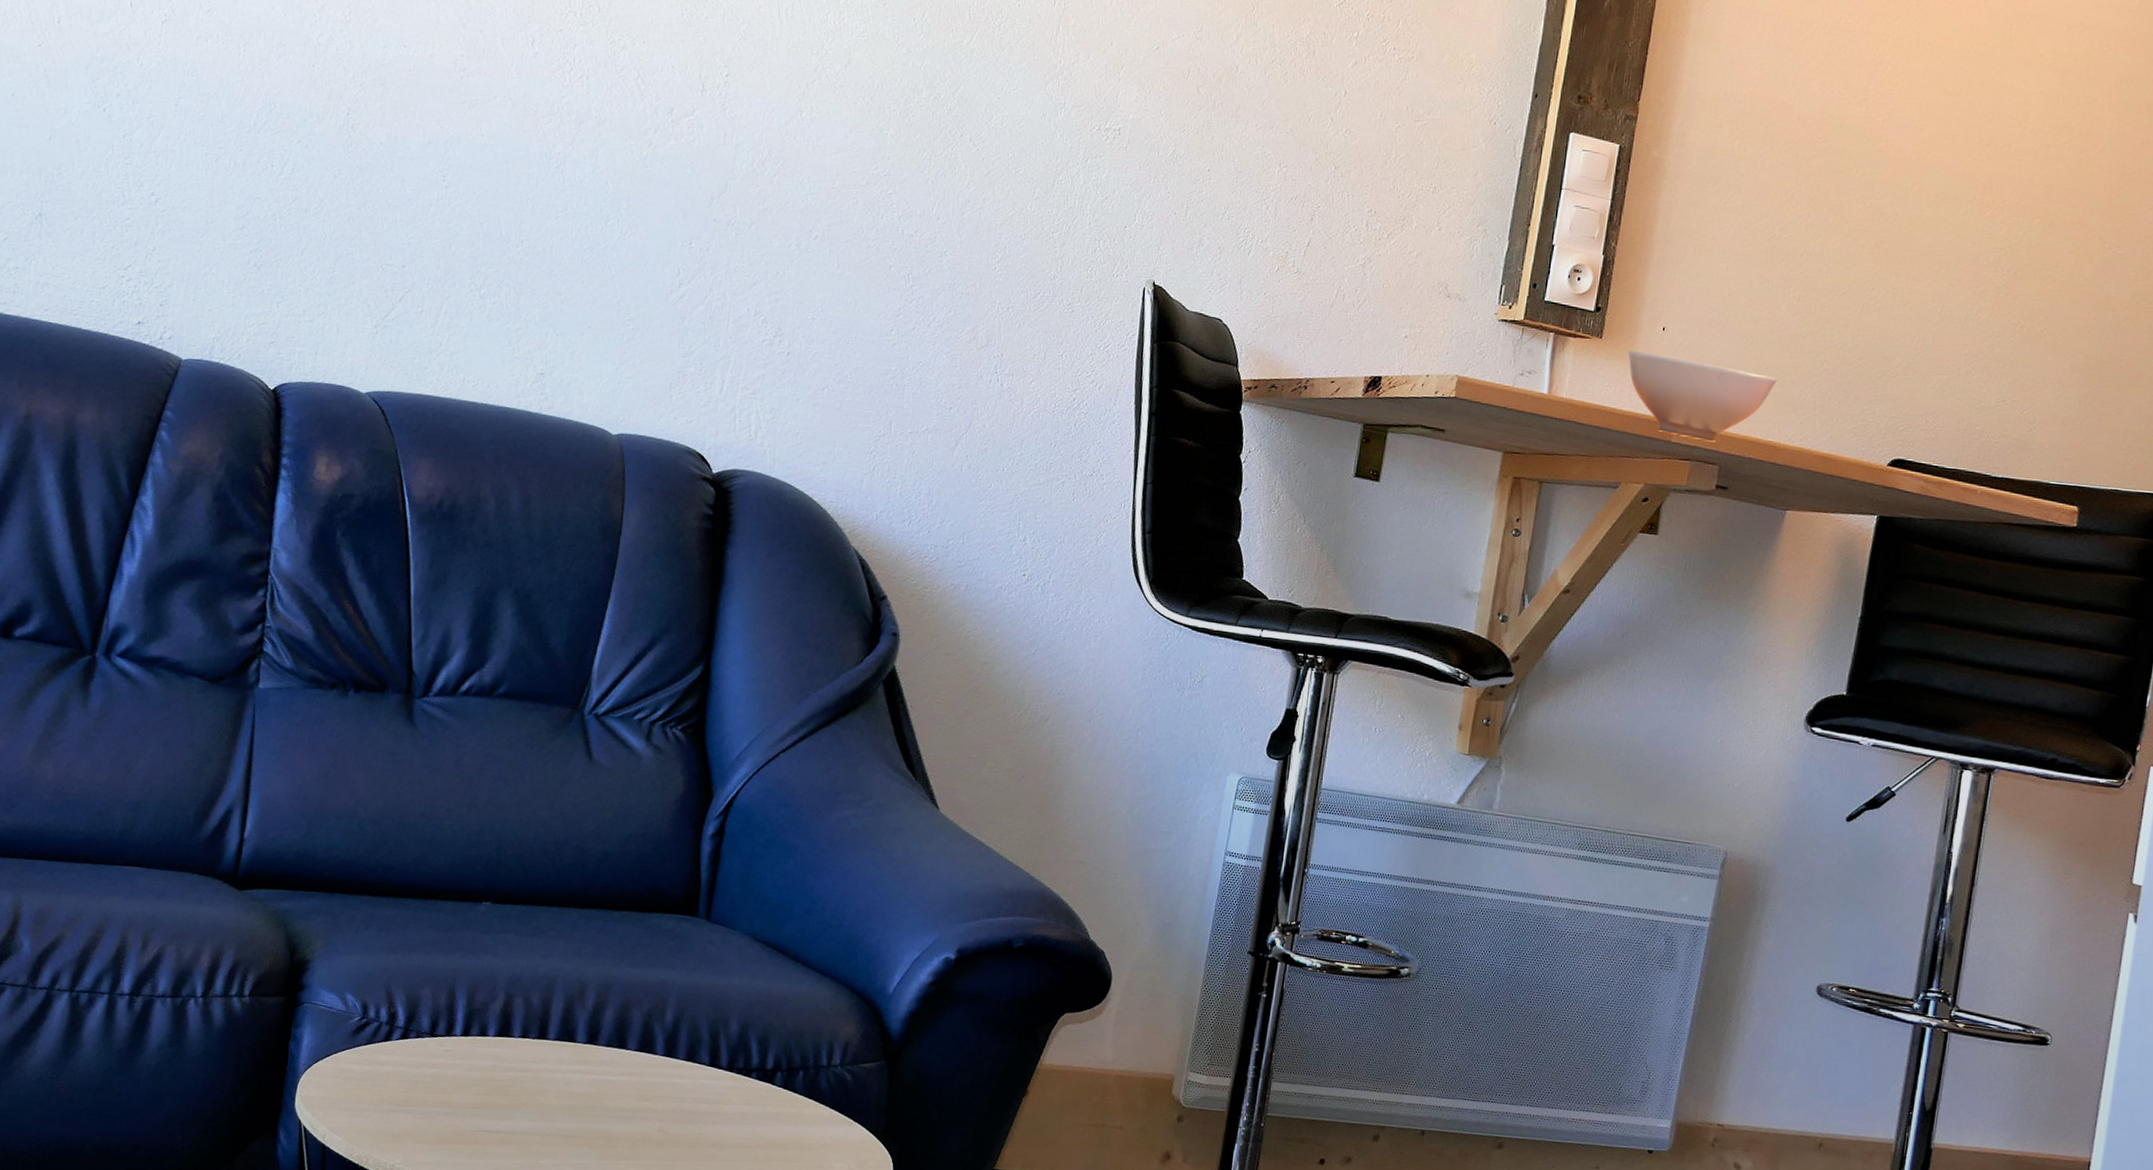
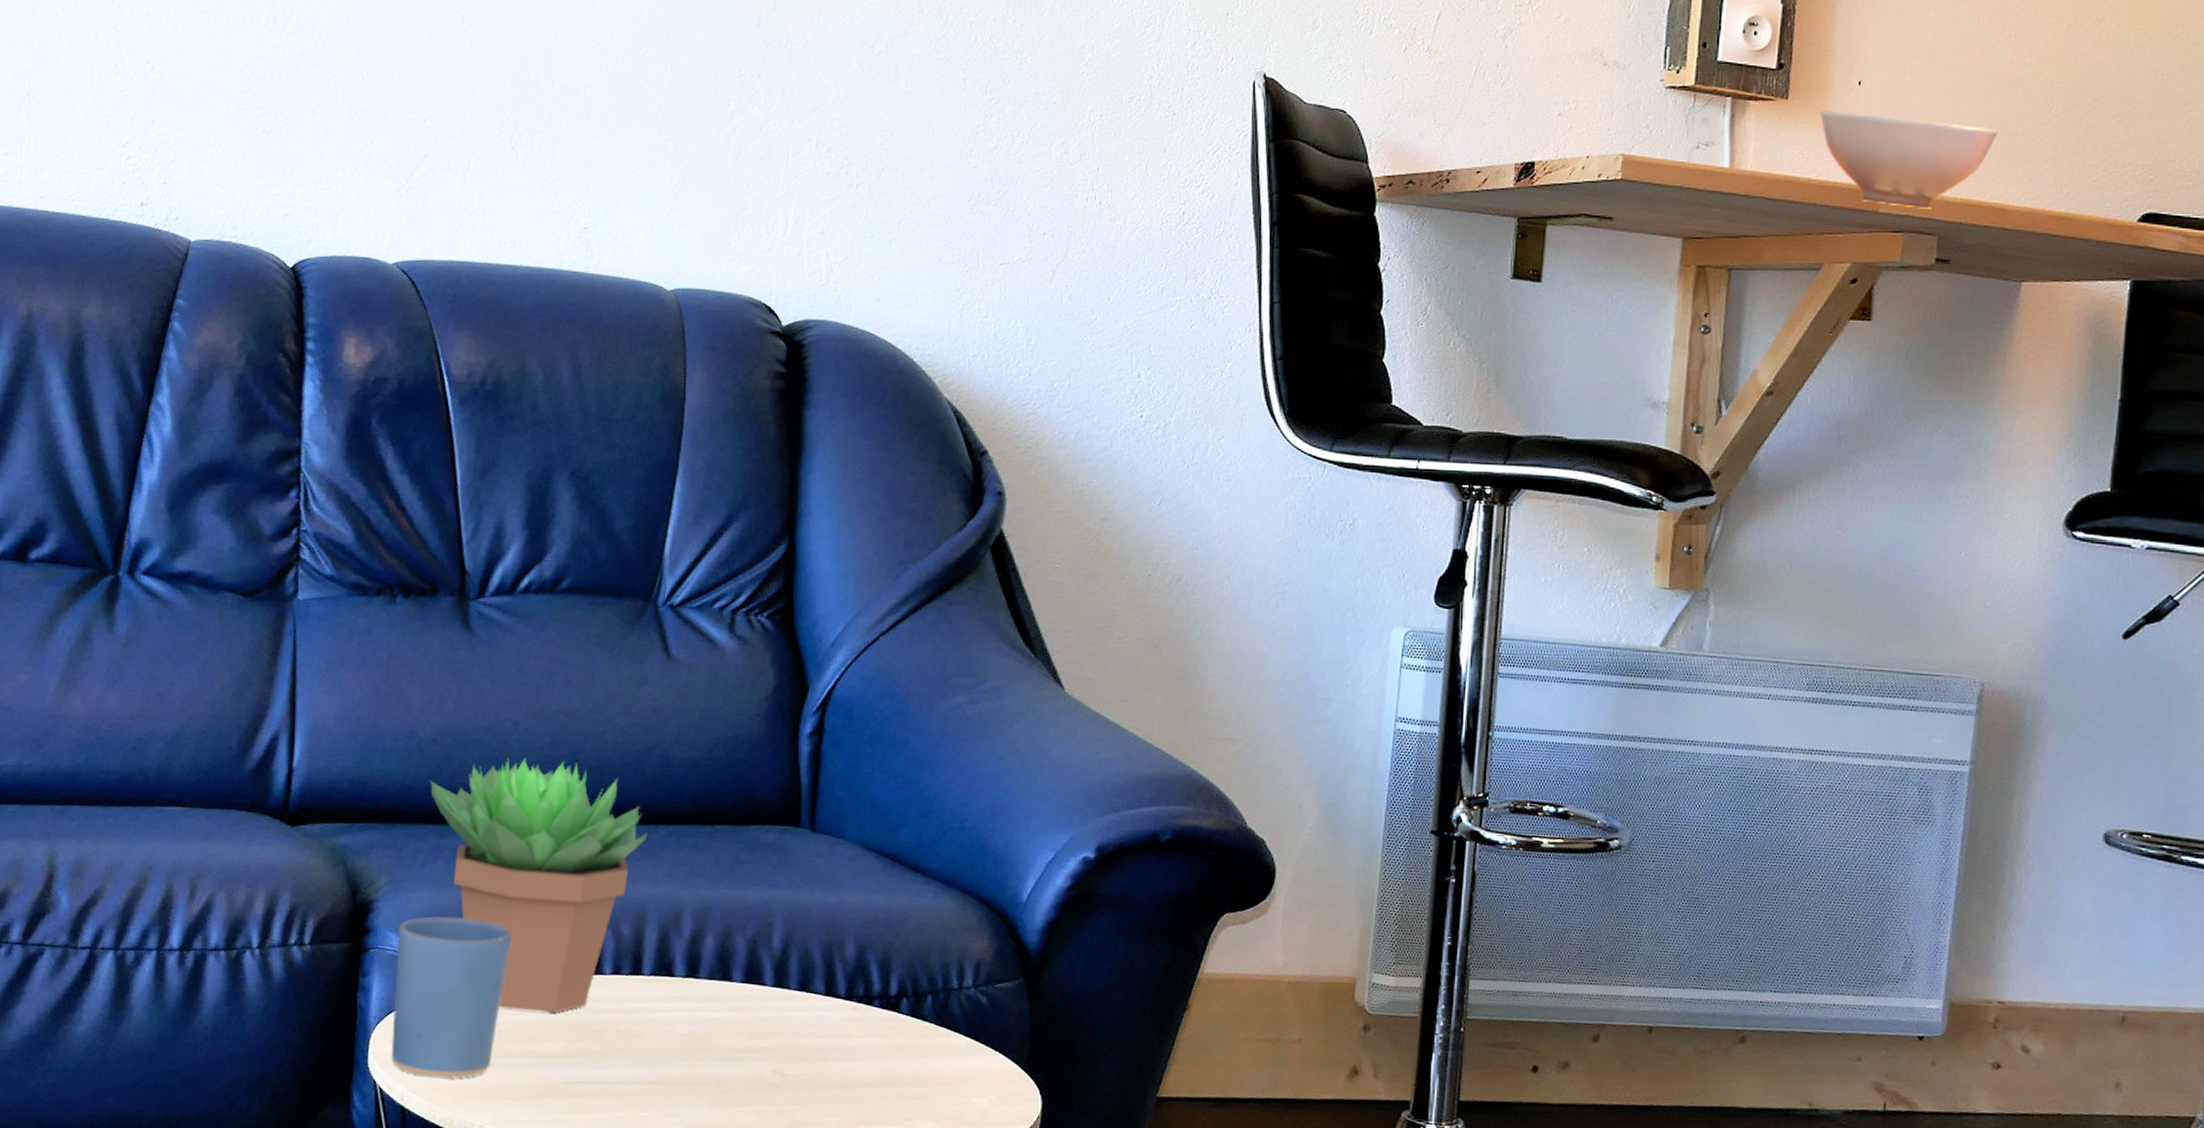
mug: none [316,977,432,1123] -> present [391,915,511,1079]
succulent plant: none [367,840,561,1068] -> present [429,757,648,1012]

